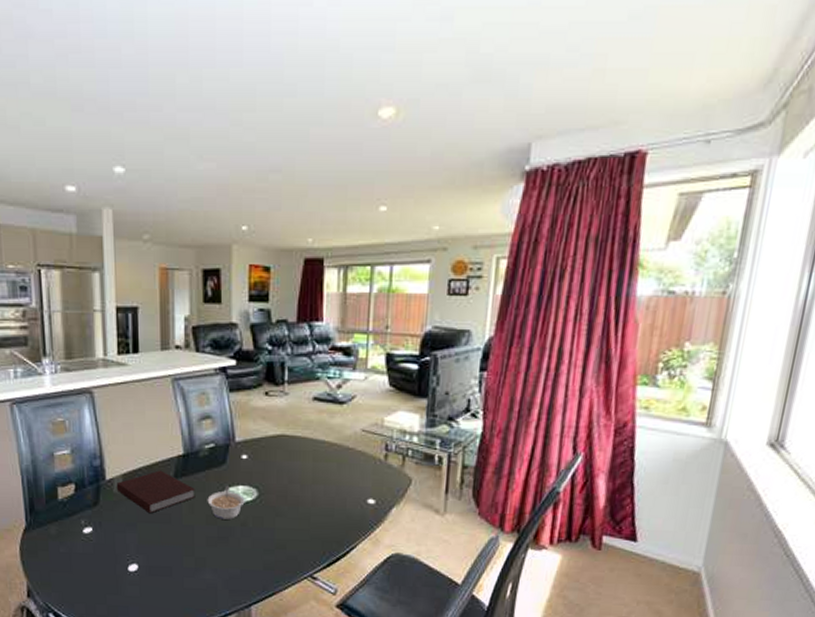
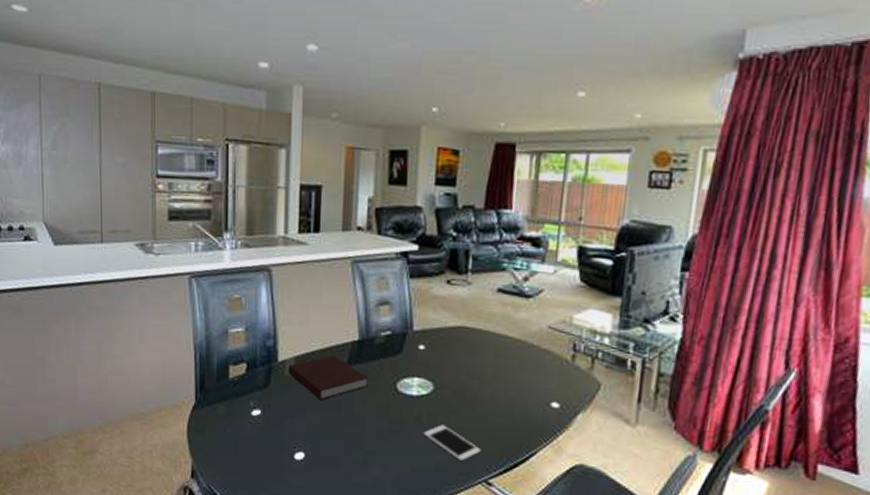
legume: present [207,485,245,520] -> none [380,376,420,413]
cell phone: none [250,527,305,559] -> present [423,424,481,461]

